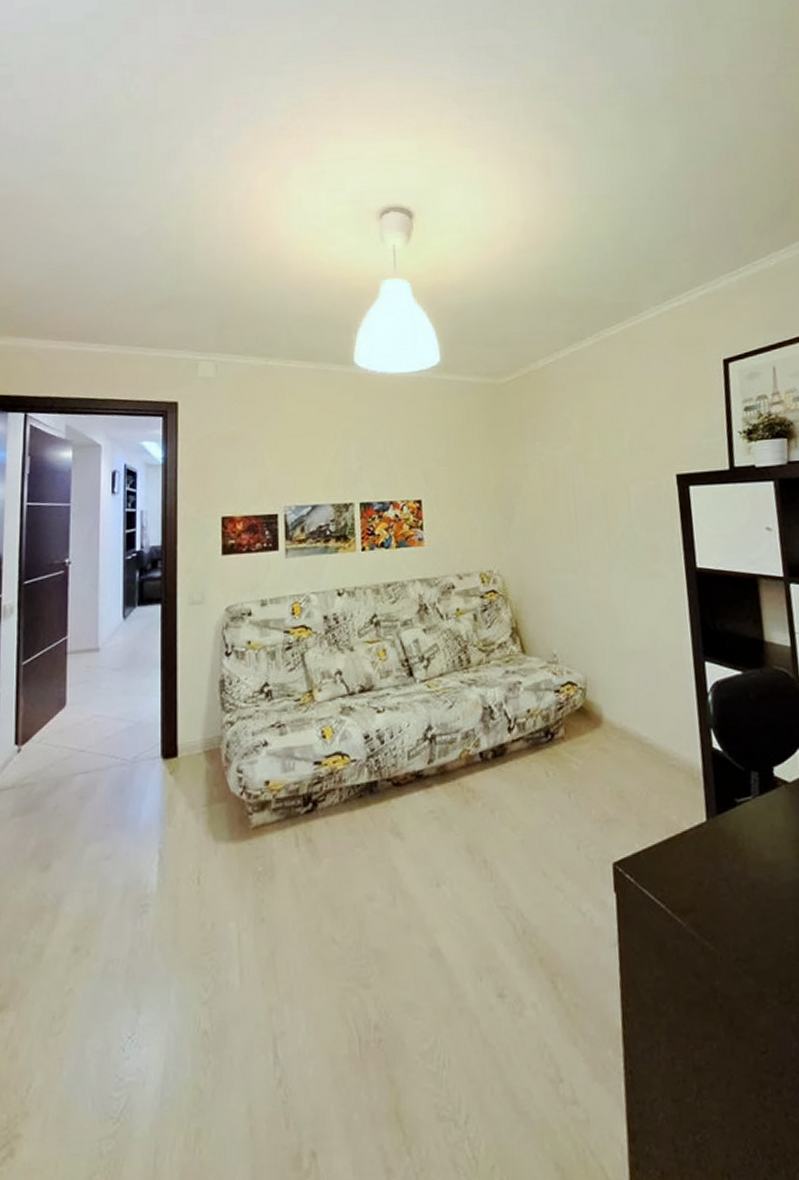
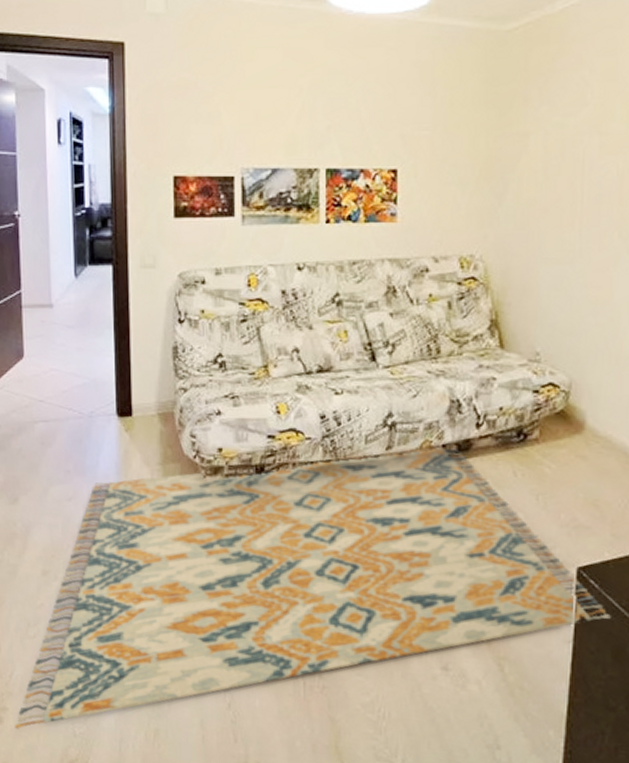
rug: none [27,752,649,1161] -> present [14,445,611,729]

